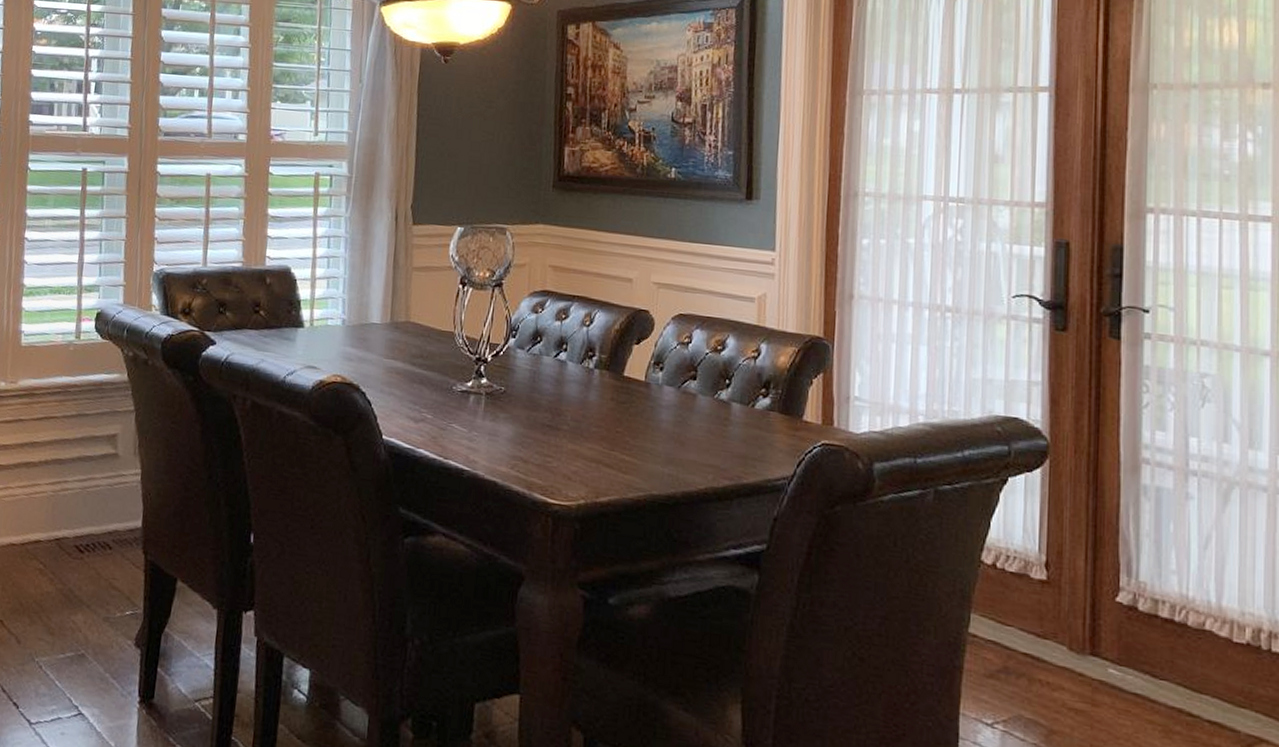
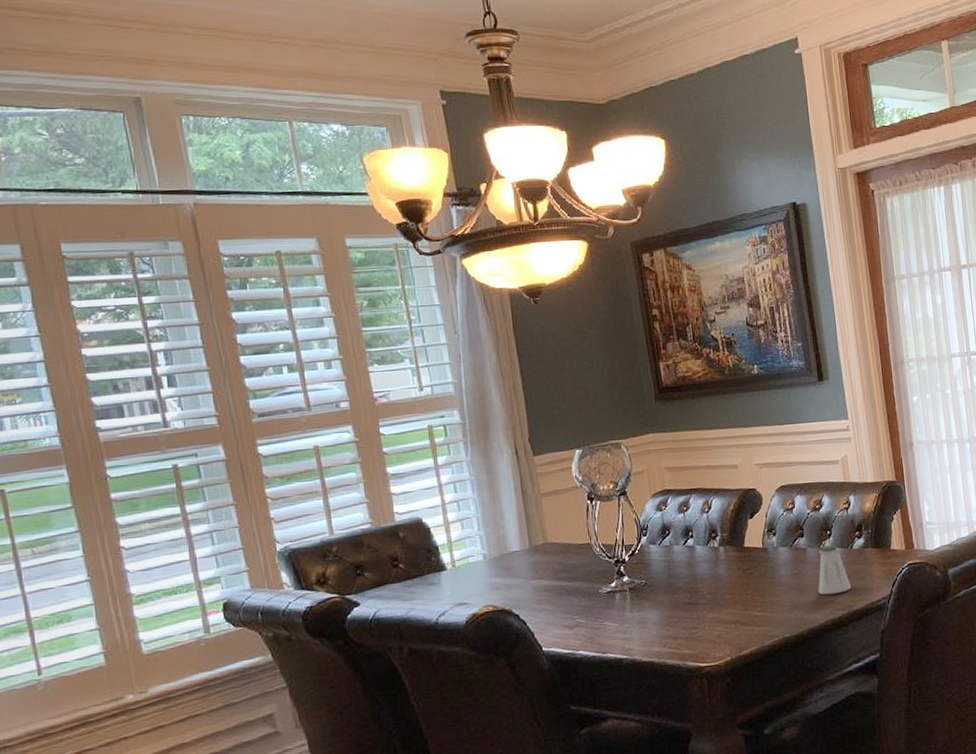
saltshaker: none [703,396,744,458] -> present [818,545,851,595]

